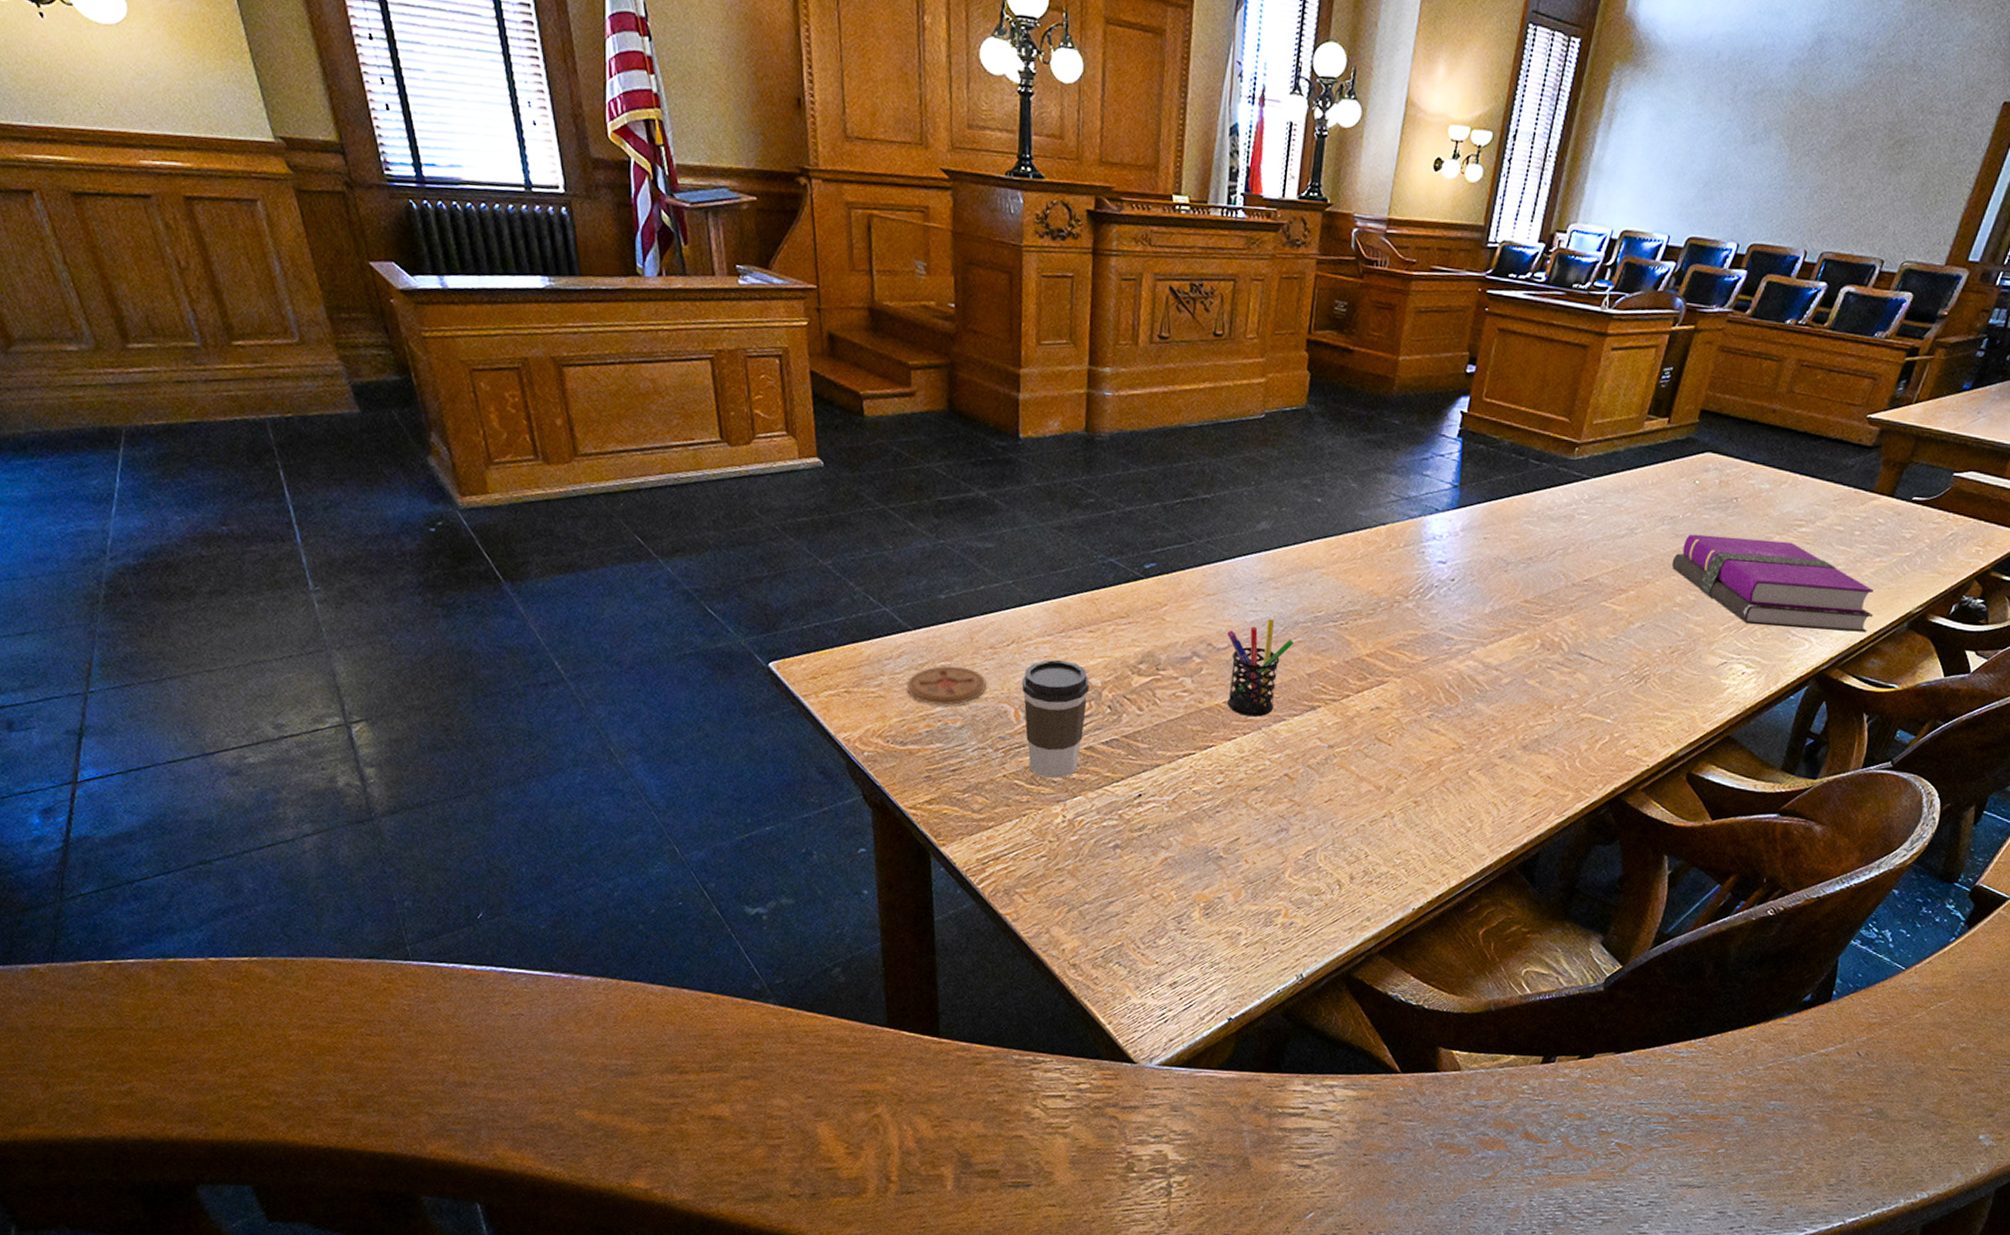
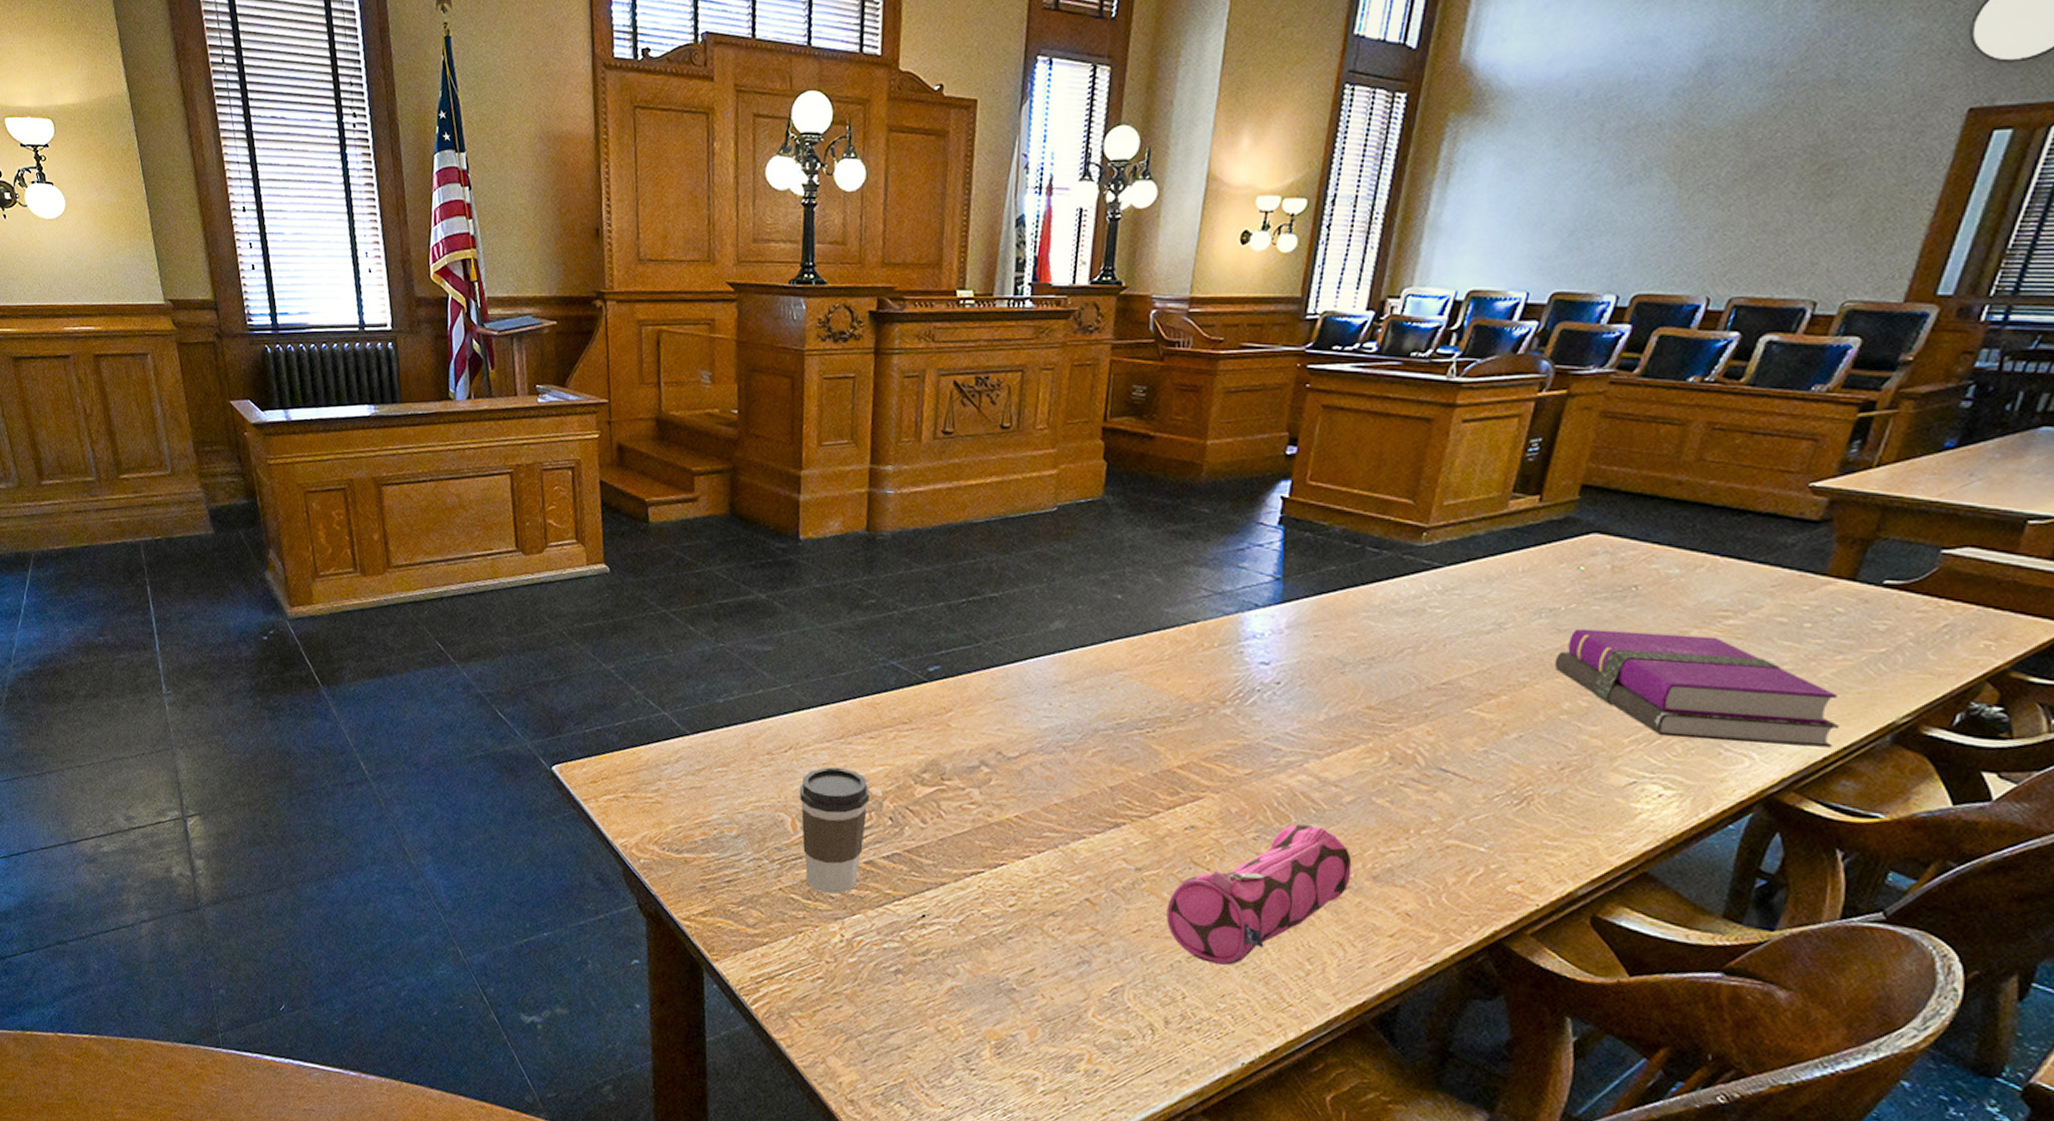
coaster: present [907,665,986,706] -> none [683,771,763,814]
pen holder: present [1226,619,1294,717] -> none [1018,726,1093,833]
pencil case: none [1353,703,1507,827] -> present [1166,824,1352,965]

